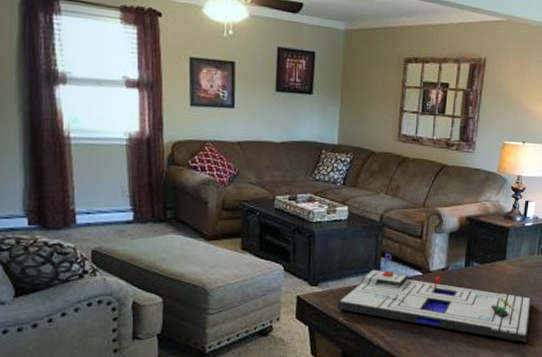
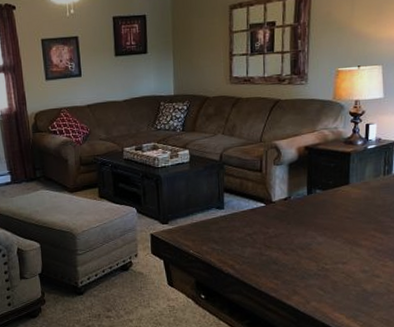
board game: present [337,254,532,342] -> none [187,189,381,263]

